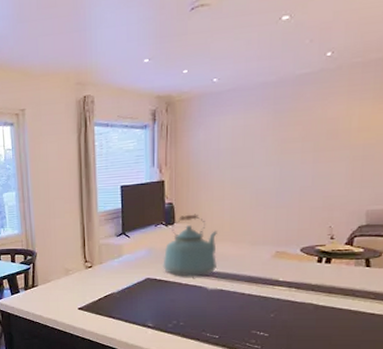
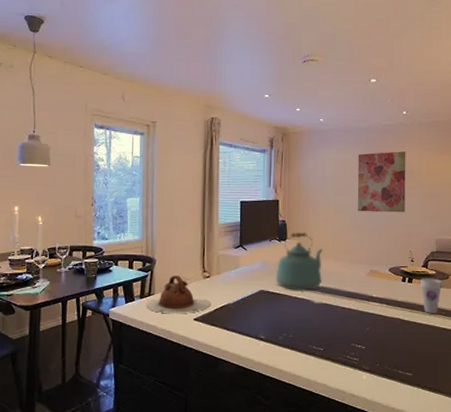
teapot: none [31,267,95,304] -> present [146,275,211,314]
wall art: none [261,105,329,186] -> present [357,151,406,213]
cup: none [342,257,372,298] -> present [421,278,442,315]

